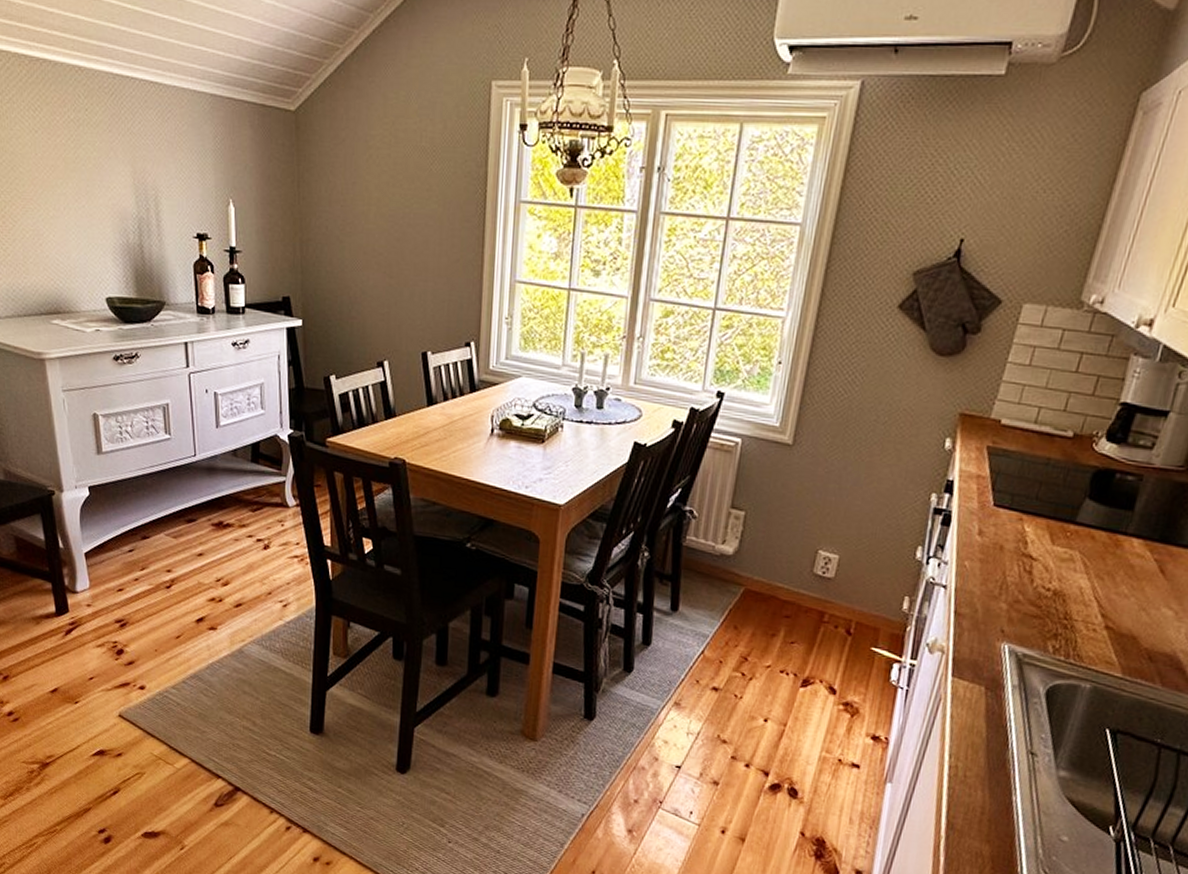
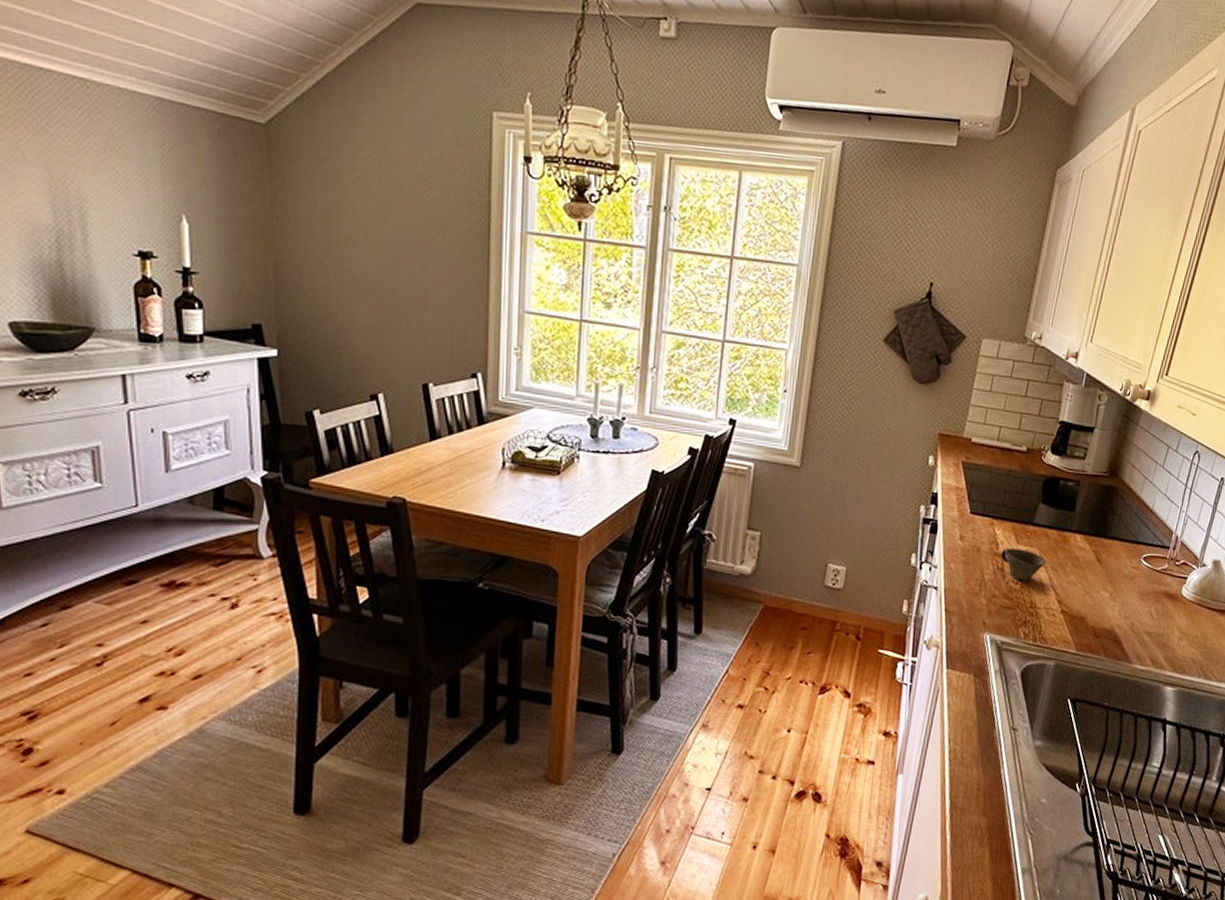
cup: none [1029,548,1090,588] -> present [1001,547,1046,581]

